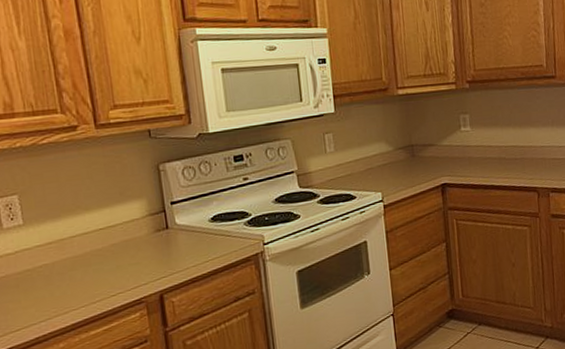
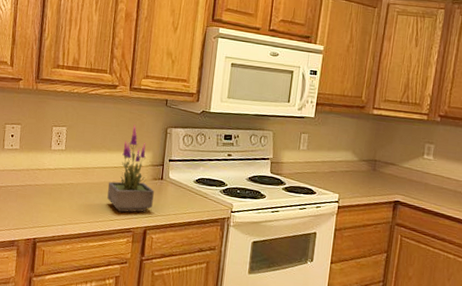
potted plant: none [96,170,163,283] -> present [107,124,154,213]

